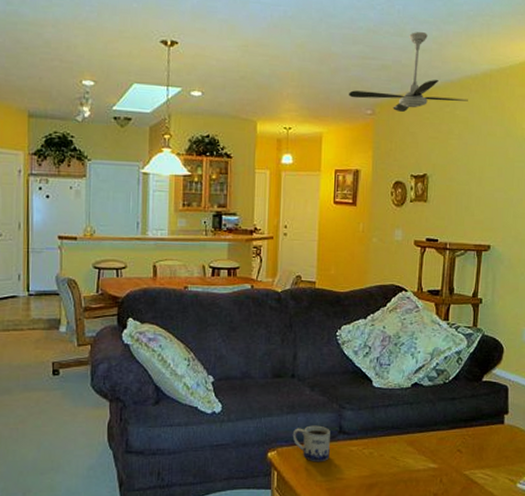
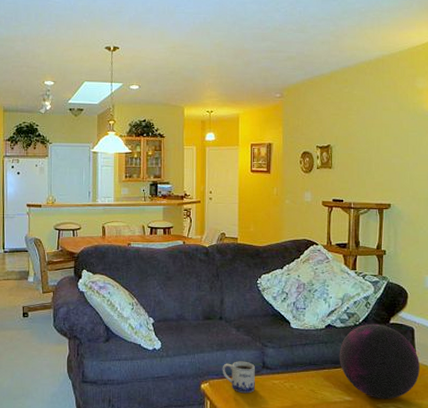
ceiling fan: present [349,32,468,112] -> none [260,28,364,94]
decorative orb: none [425,381,512,466] -> present [339,323,420,400]

